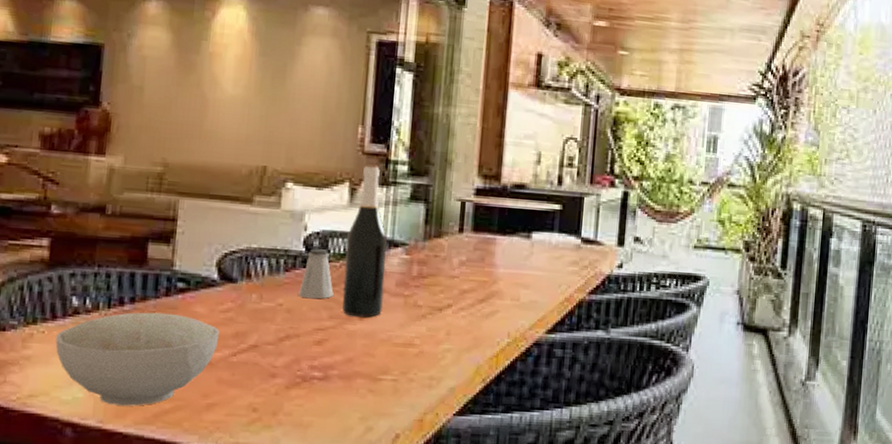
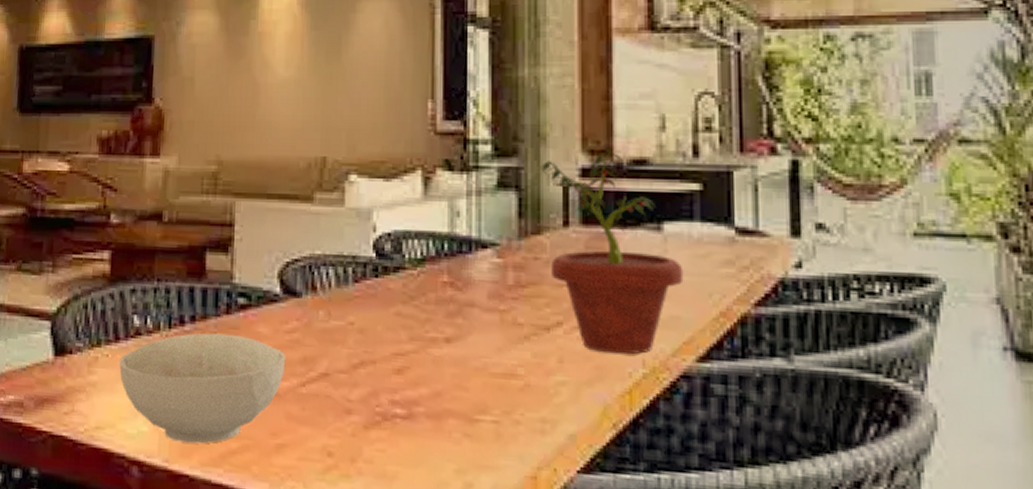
saltshaker: present [298,249,334,299] -> none [371,254,413,316]
wine bottle: present [342,164,387,317] -> none [422,146,475,339]
potted plant: none [444,173,543,329] -> present [539,146,684,355]

